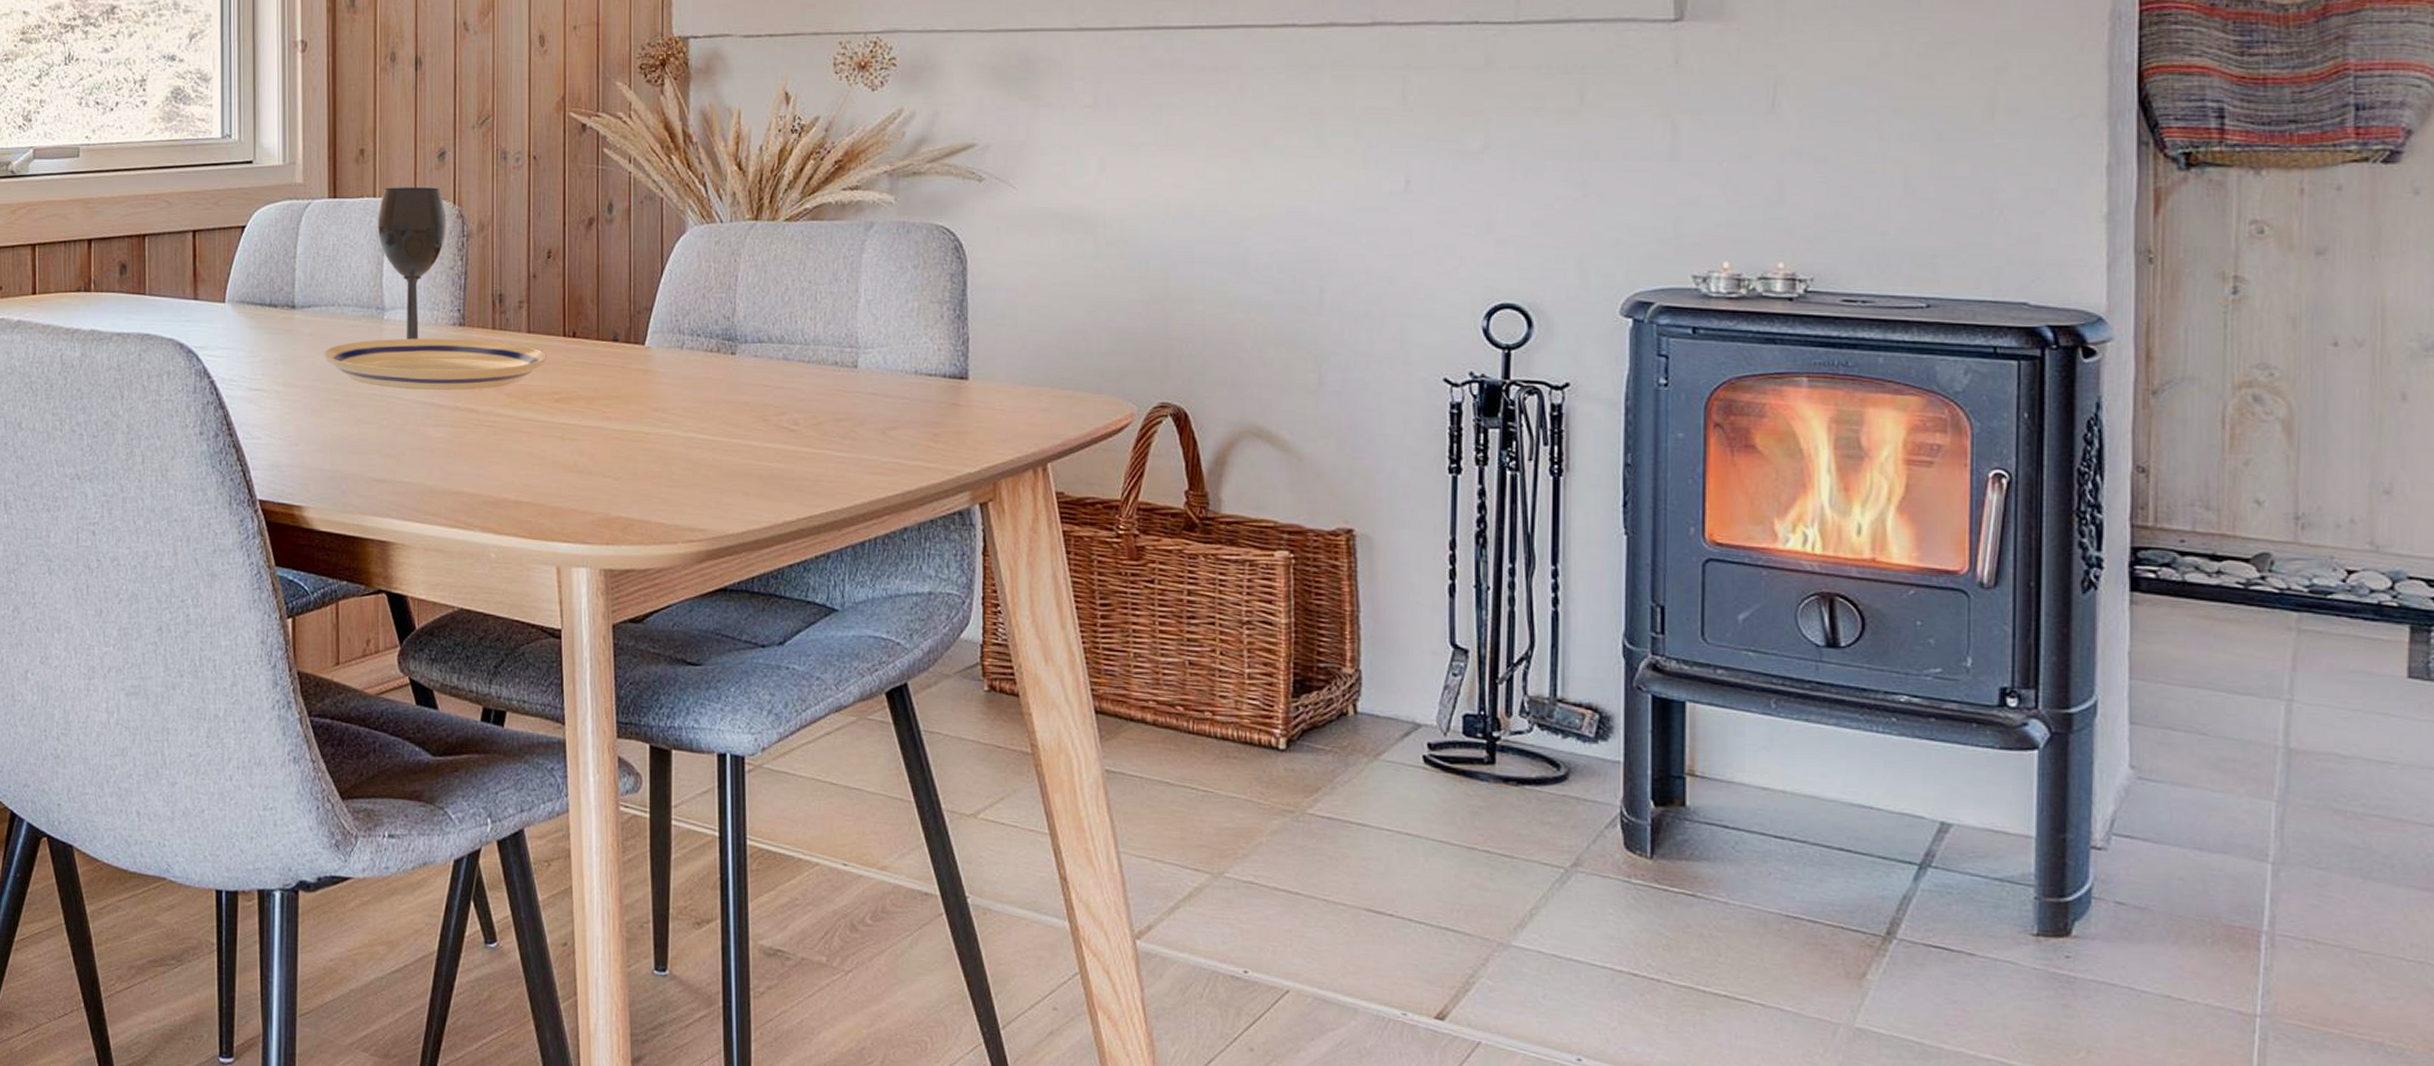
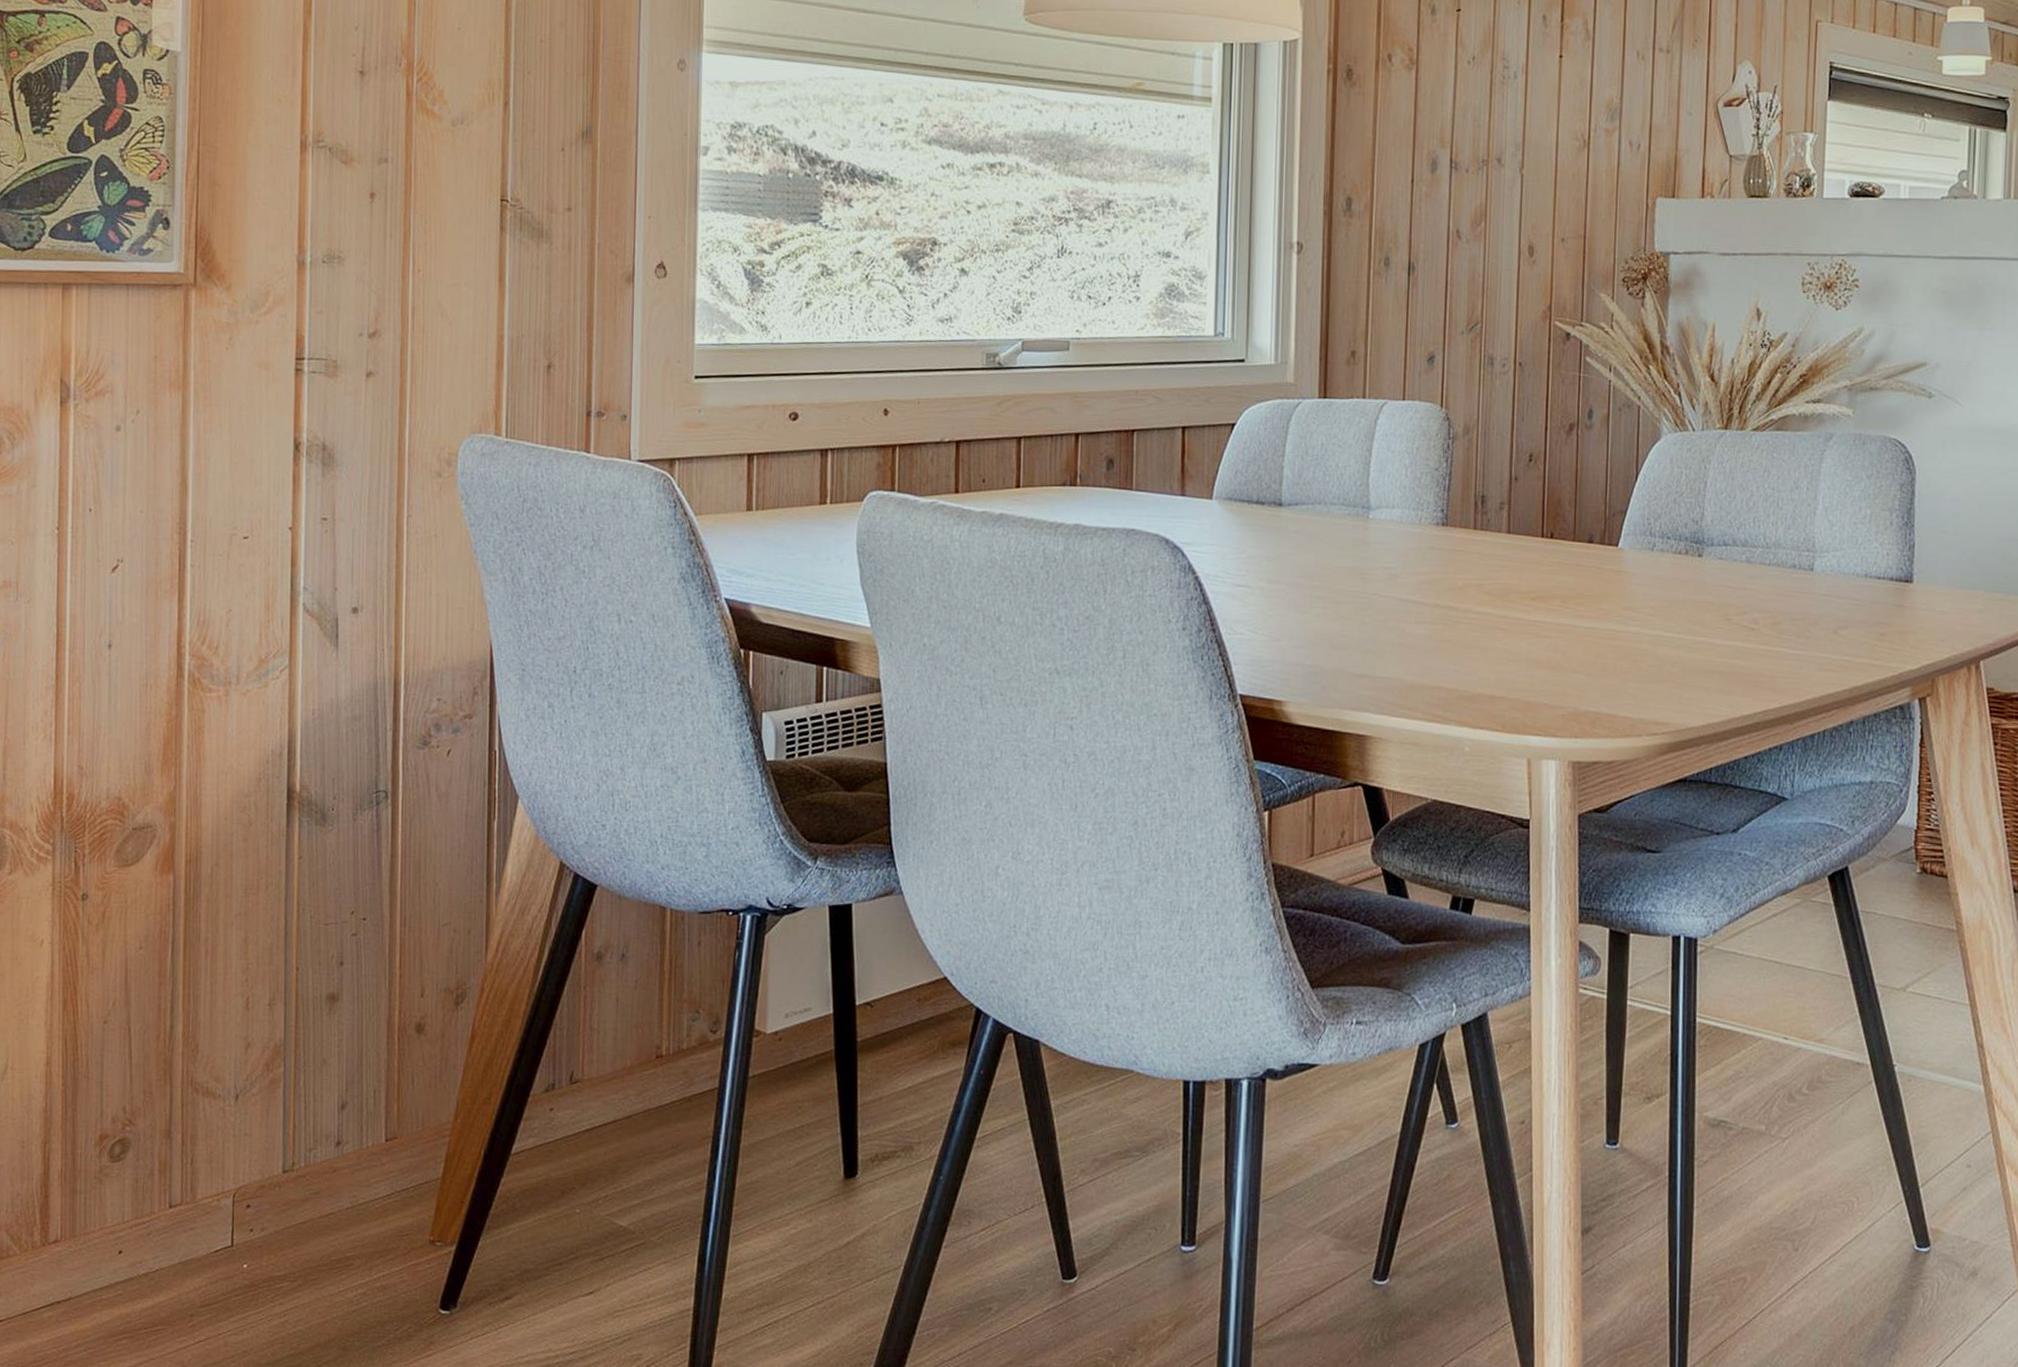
plate: present [324,338,548,390] -> none [1309,537,1526,588]
wine glass: present [378,187,446,340] -> none [1366,389,1433,539]

